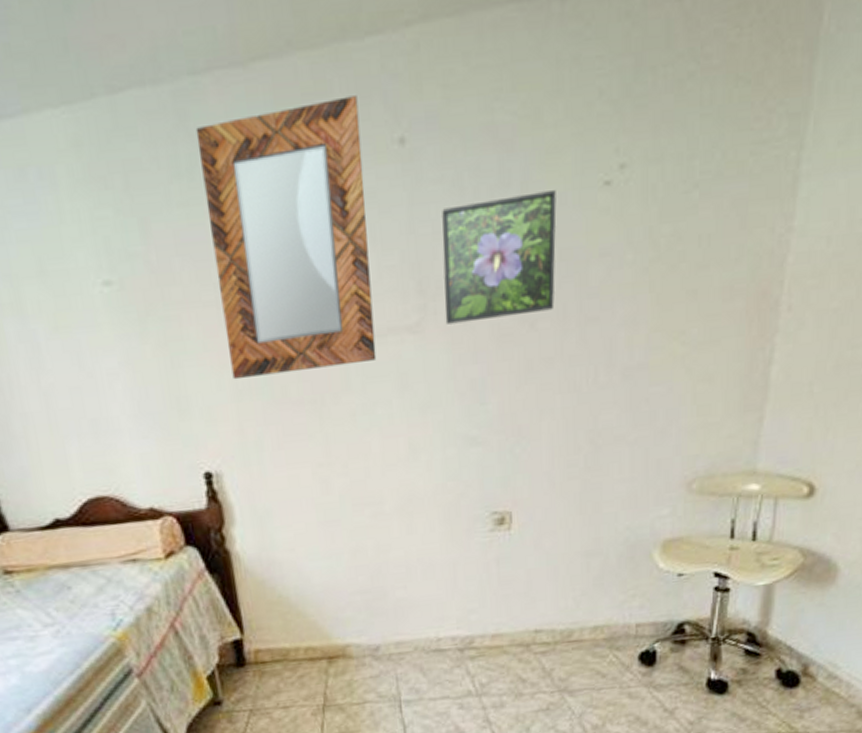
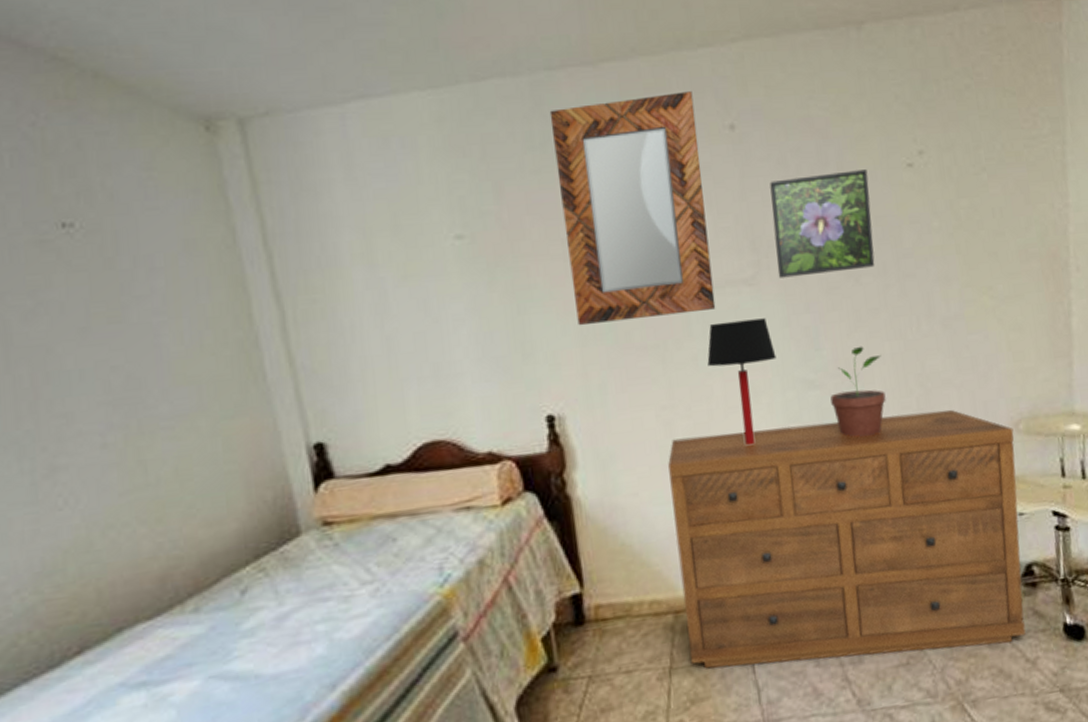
dresser: none [324,467,686,708] -> present [668,409,1026,669]
table lamp: none [366,370,439,504] -> present [707,318,777,446]
potted plant: none [493,399,552,496] -> present [830,346,886,437]

